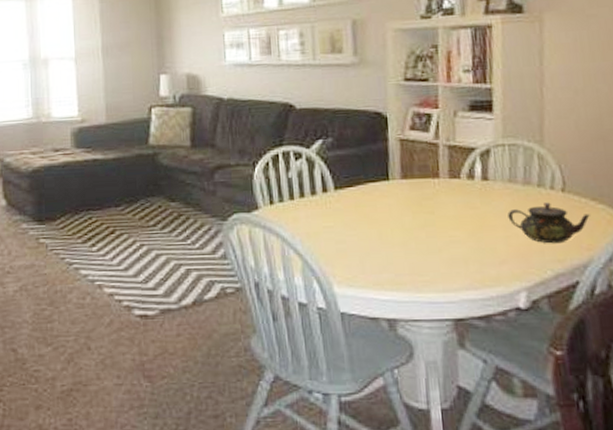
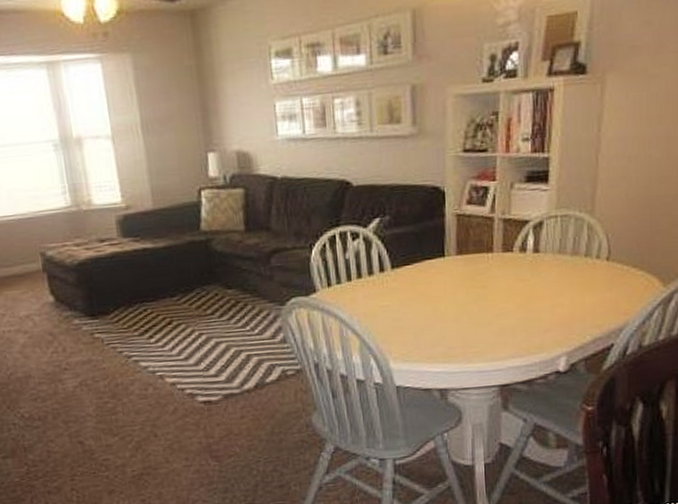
teapot: present [507,202,590,244] -> none [555,271,630,311]

